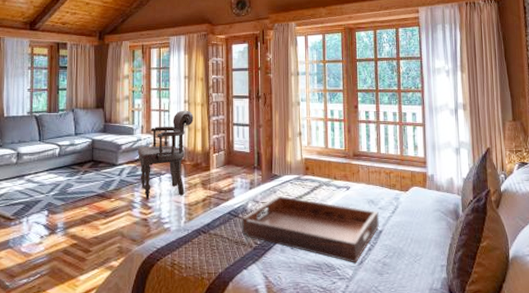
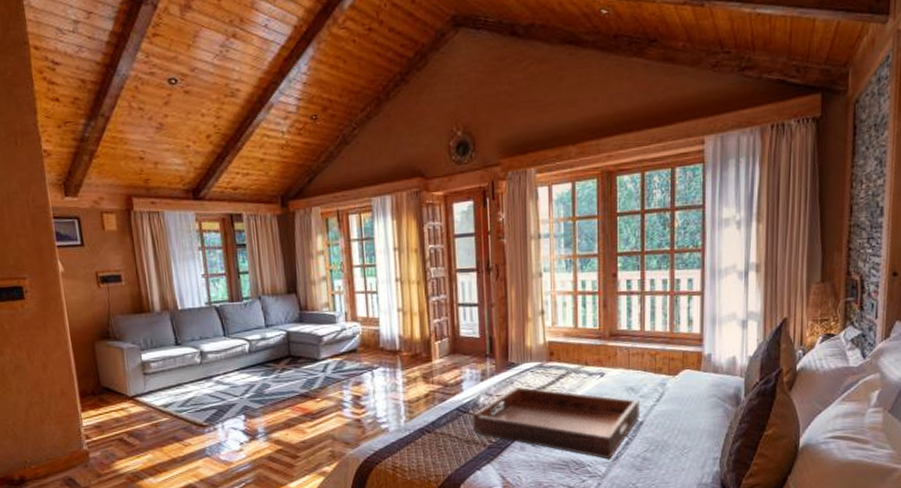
armchair: present [138,110,194,199] -> none [343,290,409,397]

